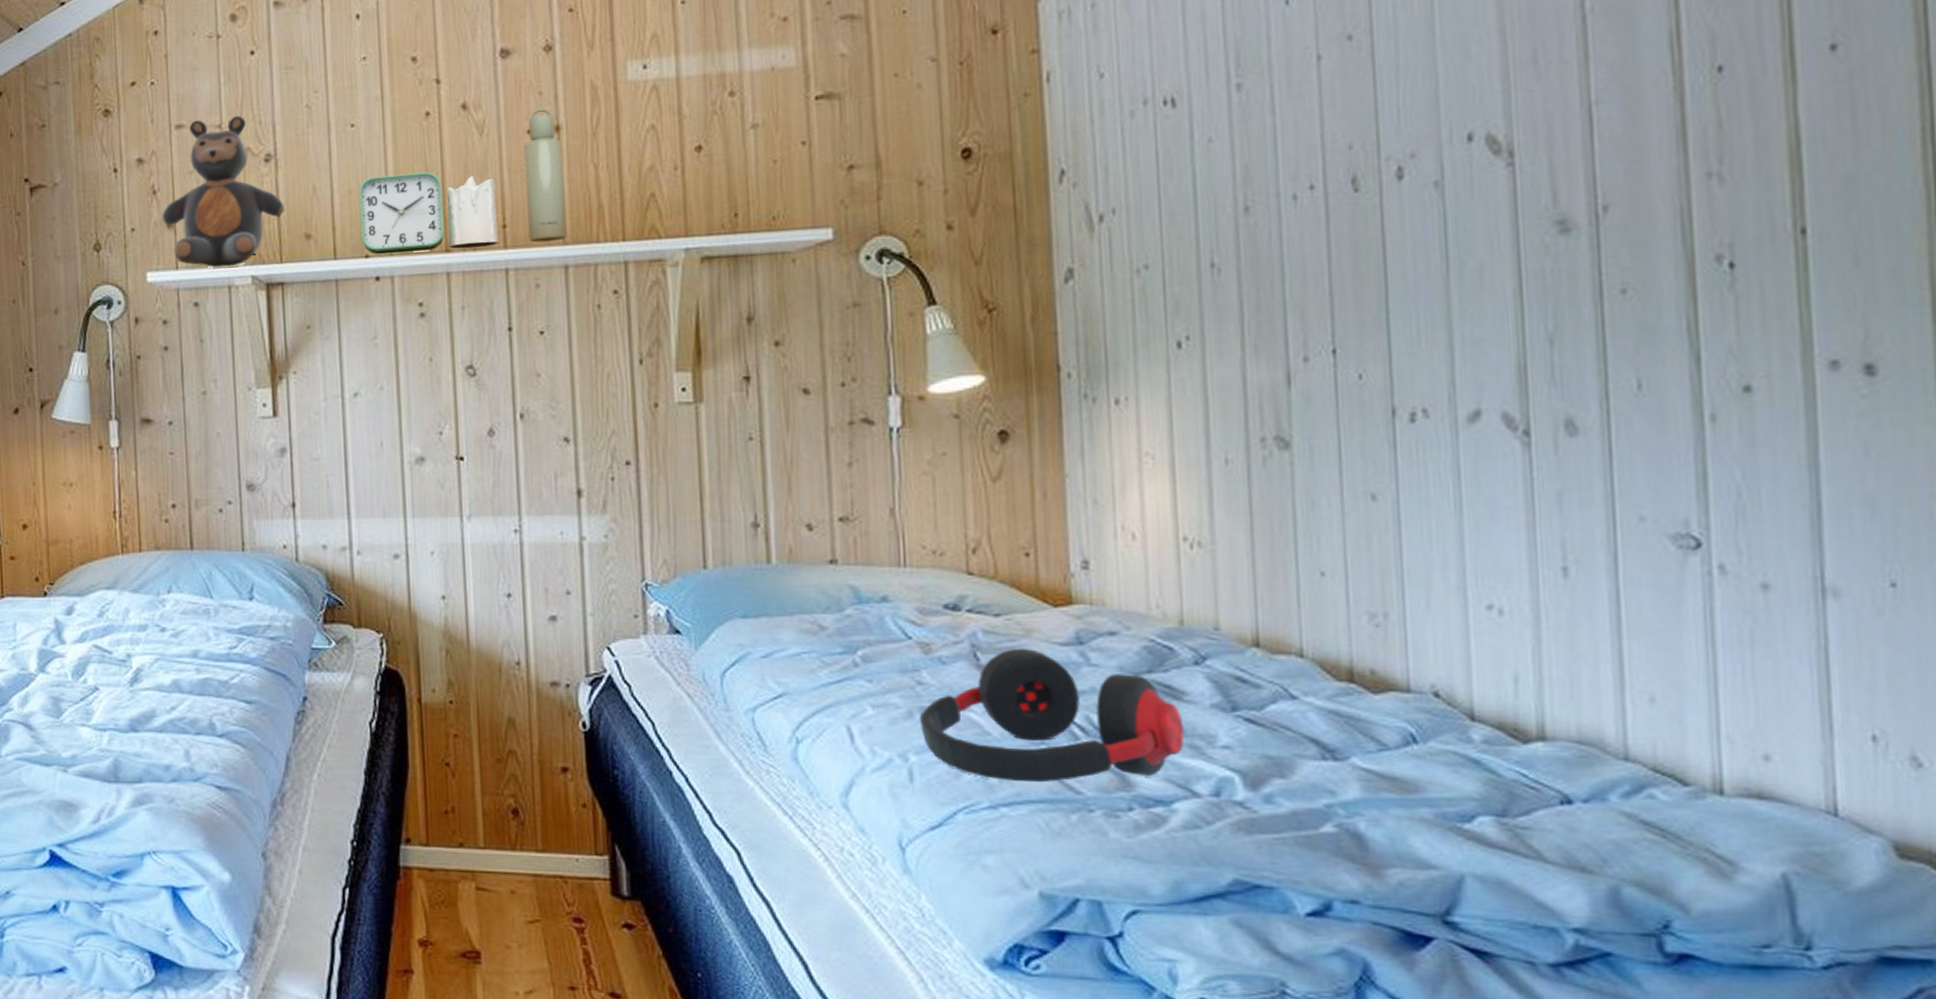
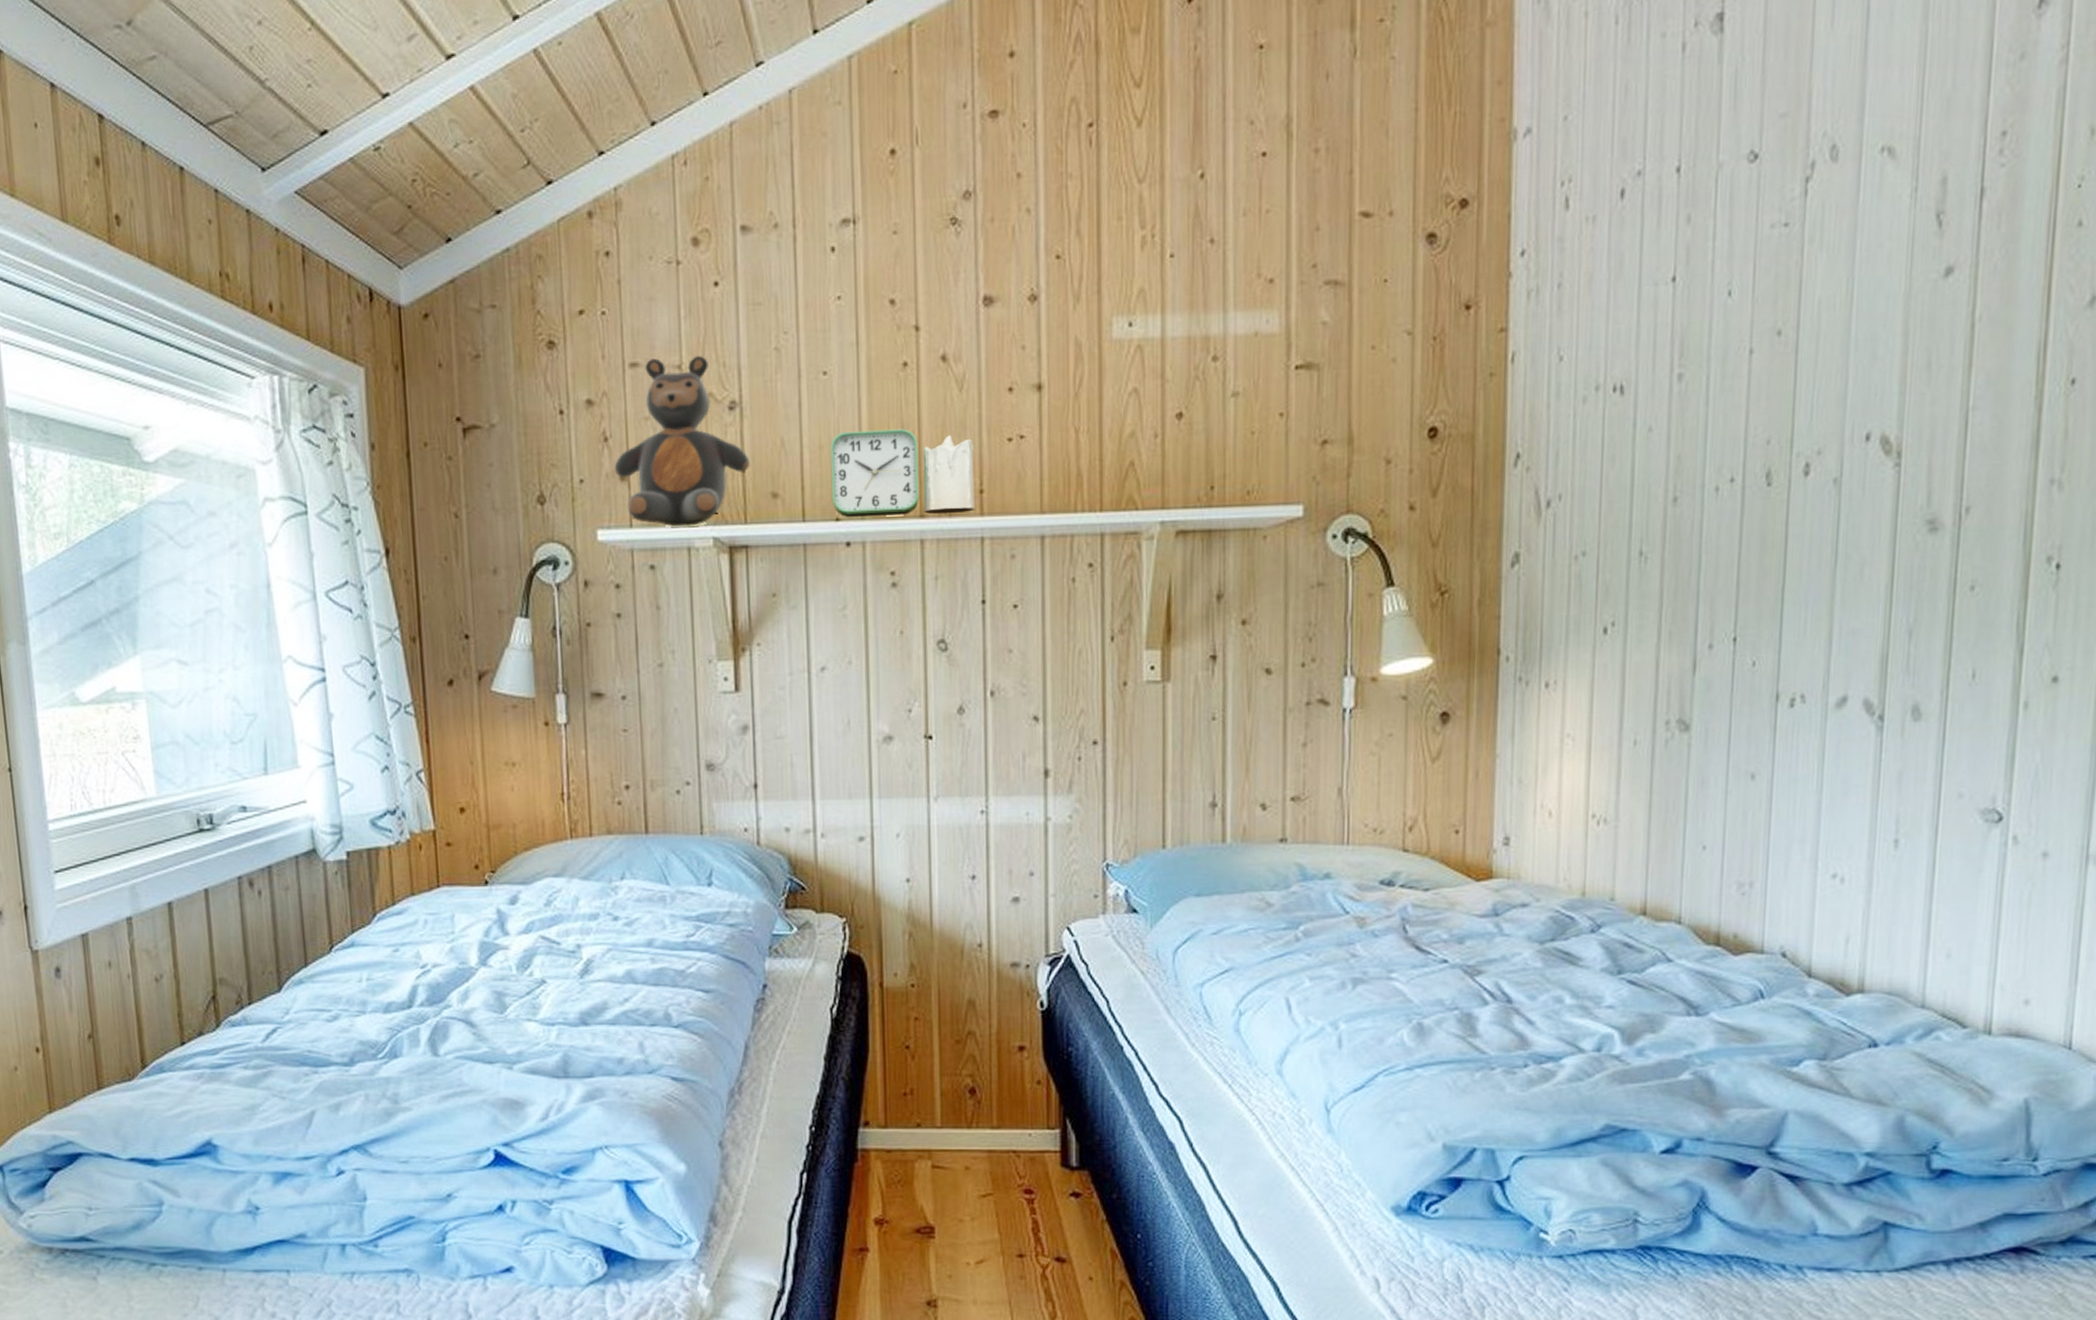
bottle: present [523,108,567,243] -> none [1003,363,1045,510]
headphones: present [920,648,1185,783] -> none [1351,920,1577,1045]

